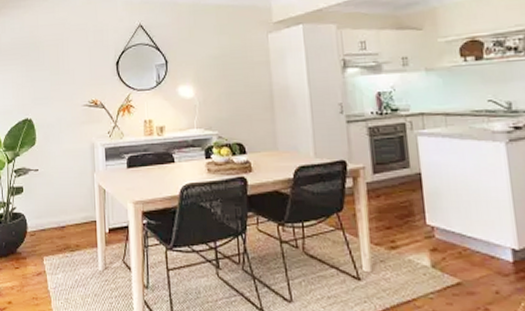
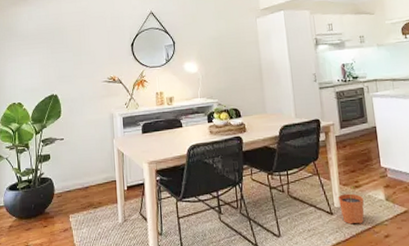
plant pot: none [368,246,402,295] -> present [338,185,364,225]

